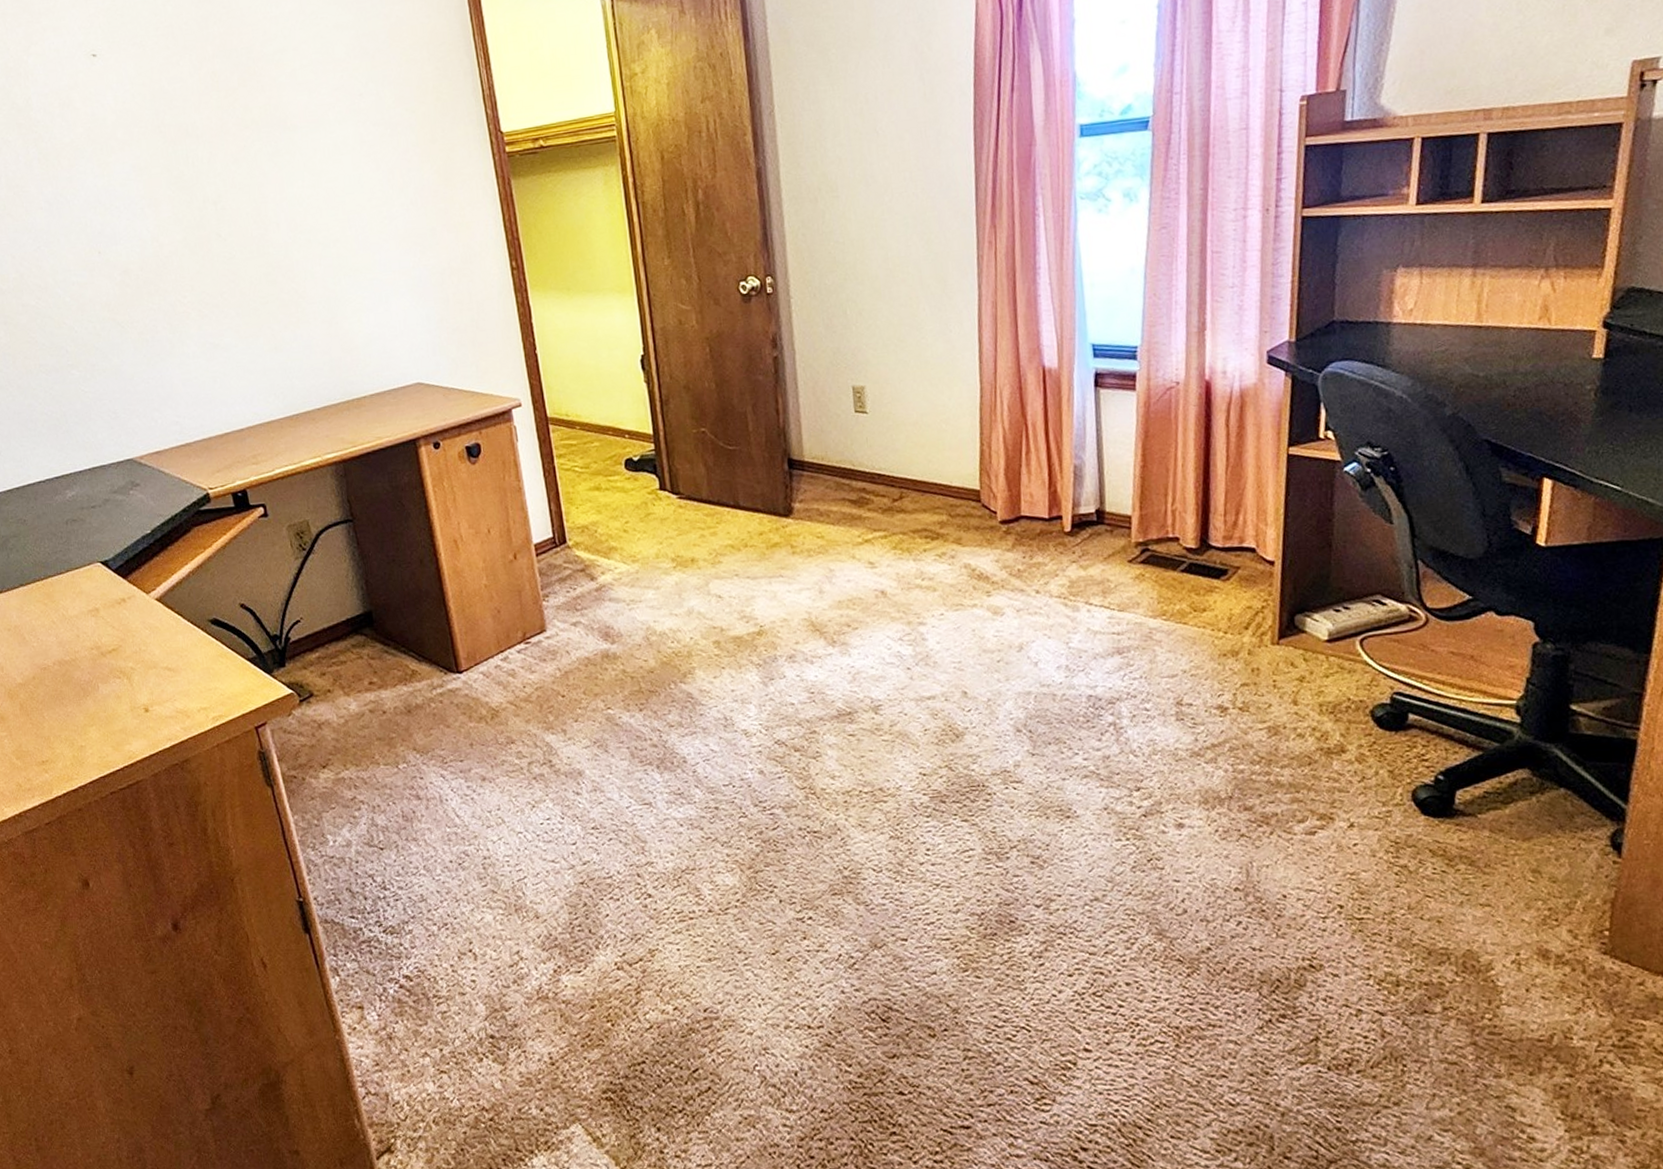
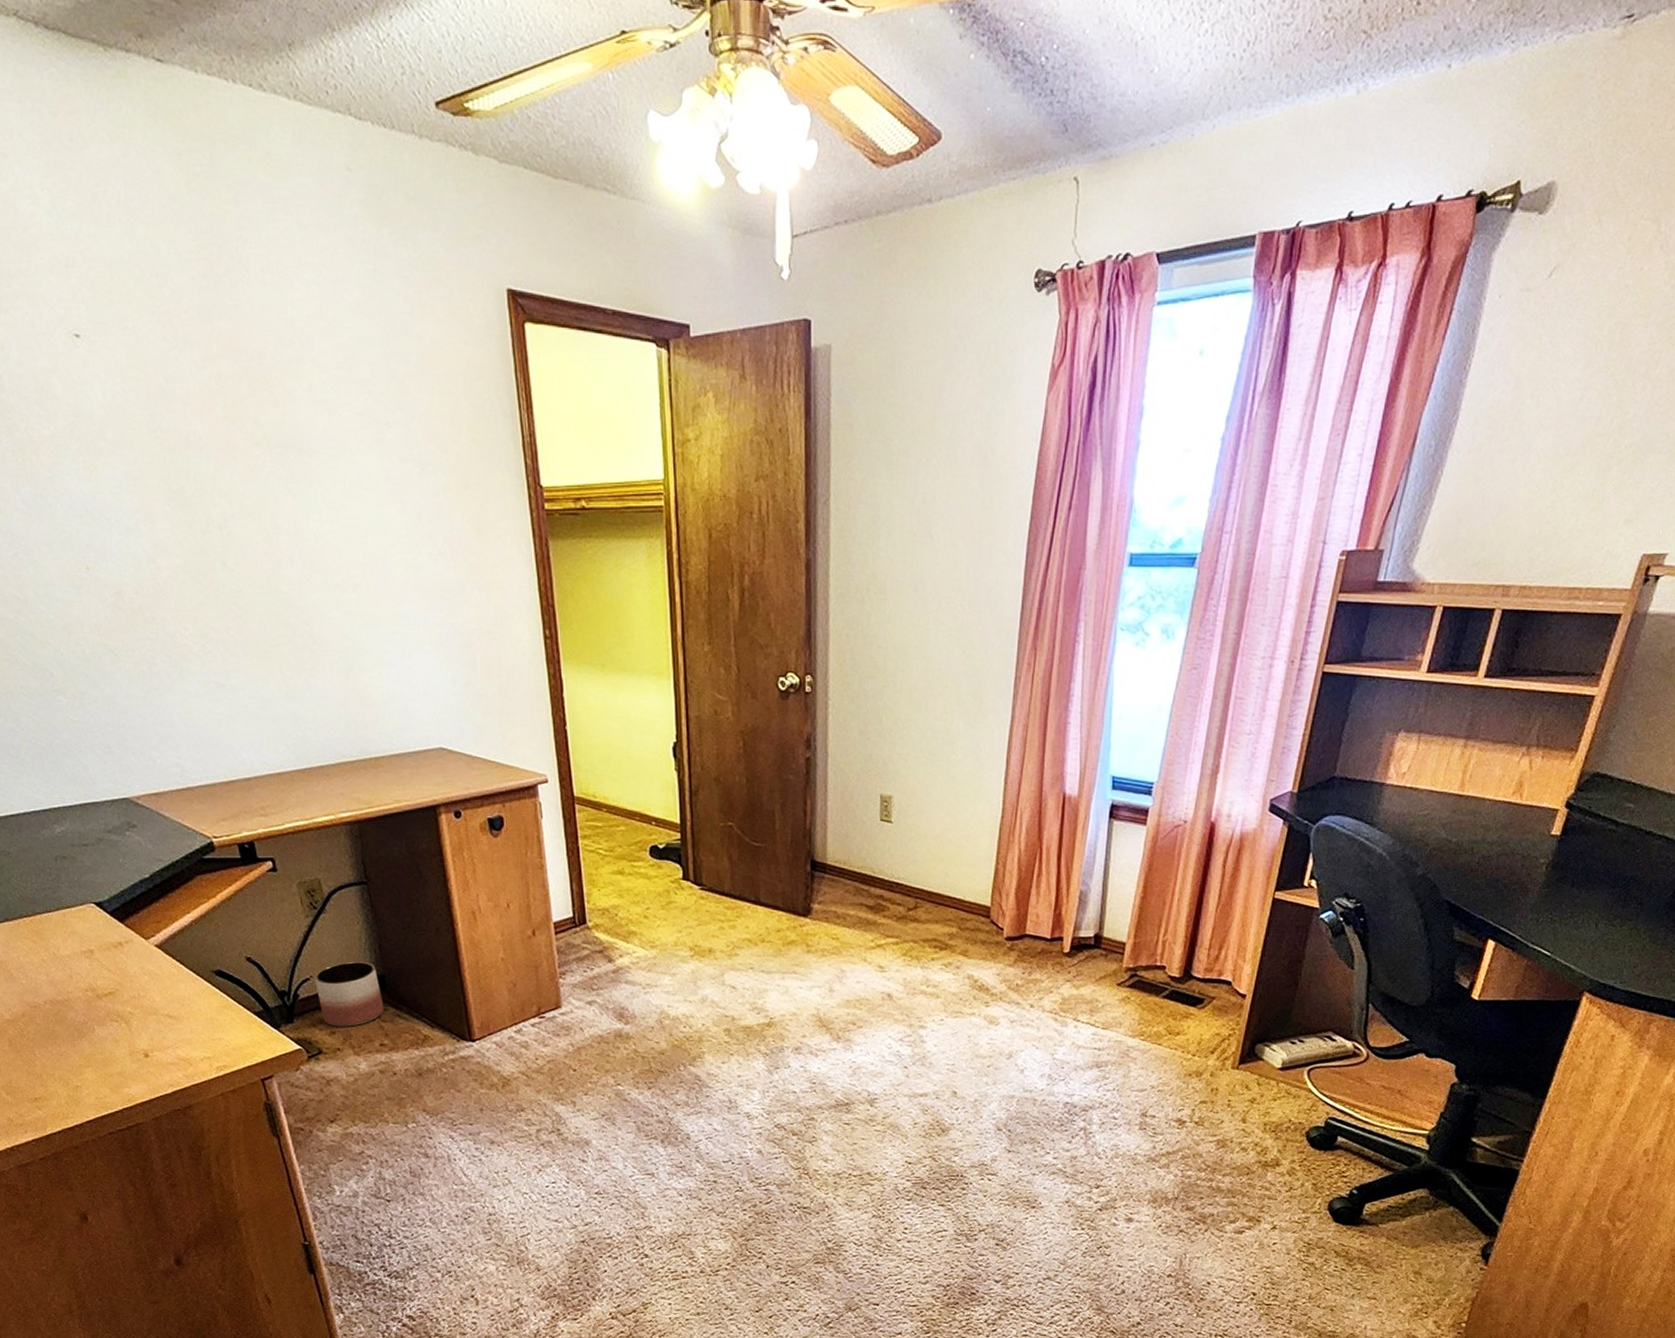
planter: none [305,599,372,668] -> present [314,961,384,1027]

